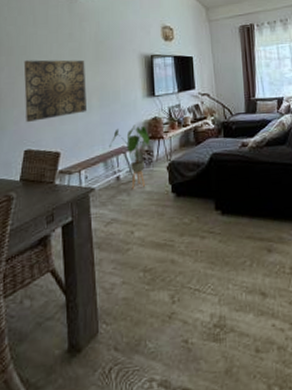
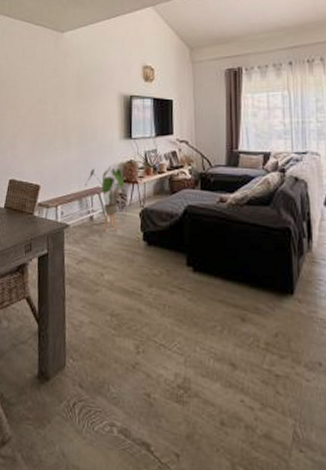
wall art: present [23,60,88,123] -> none [11,93,67,154]

